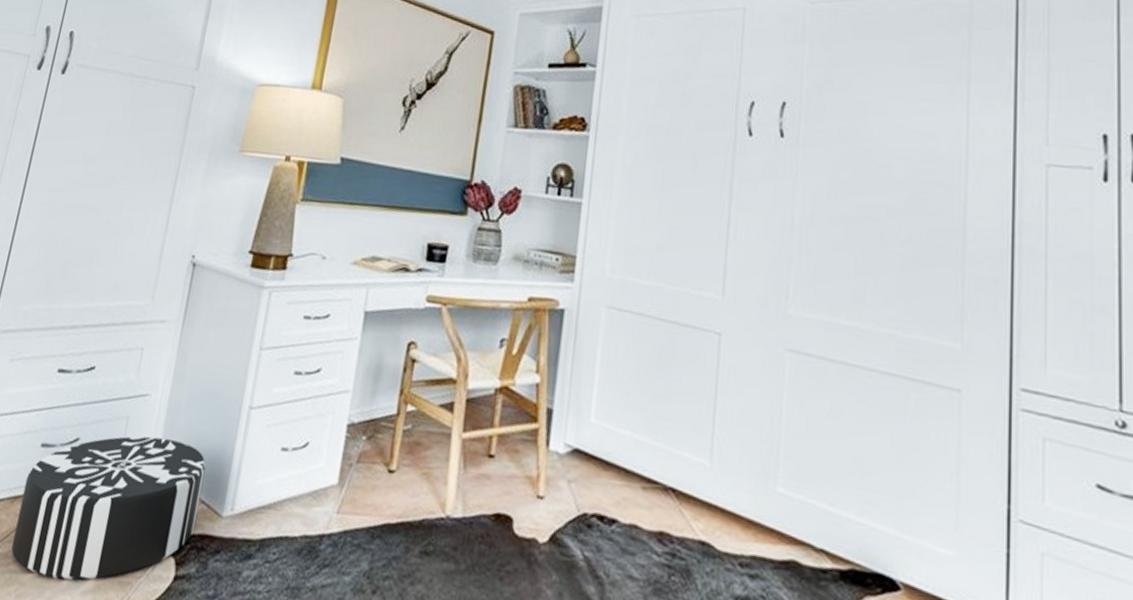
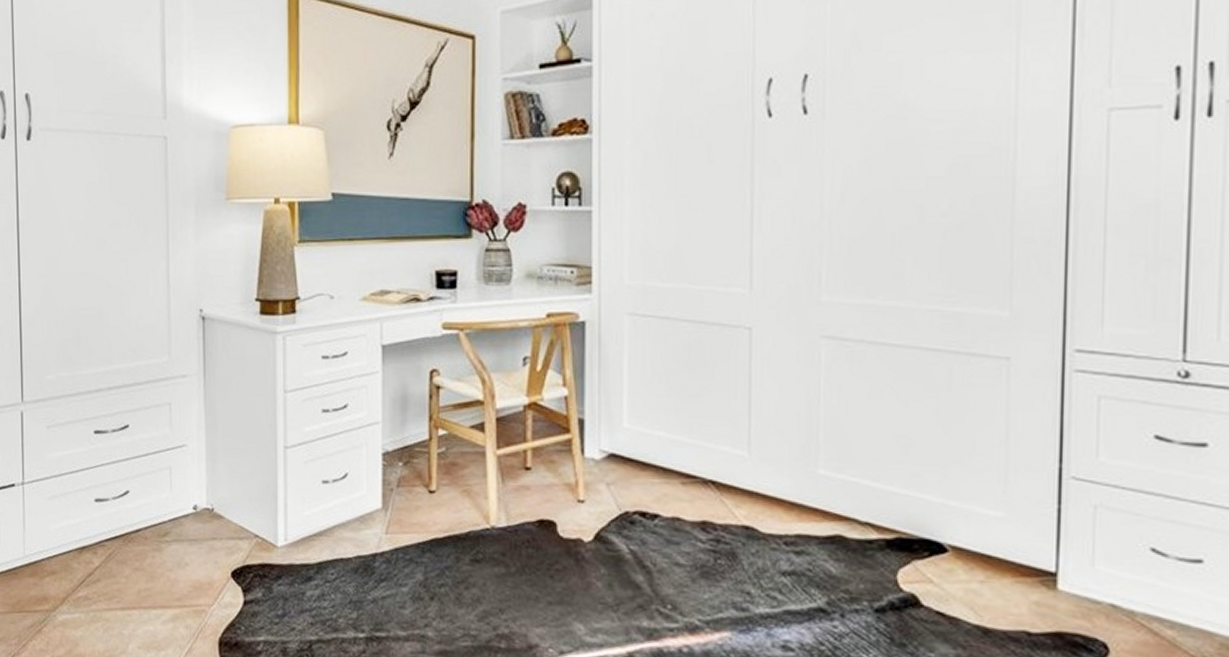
pouf: present [11,436,206,581] -> none [88,483,254,614]

